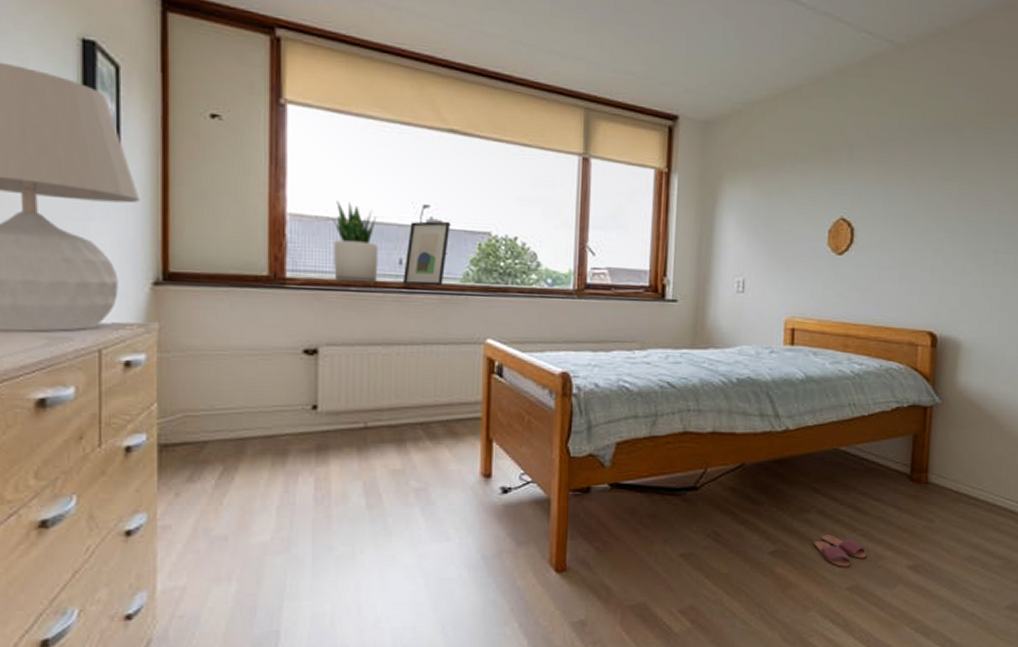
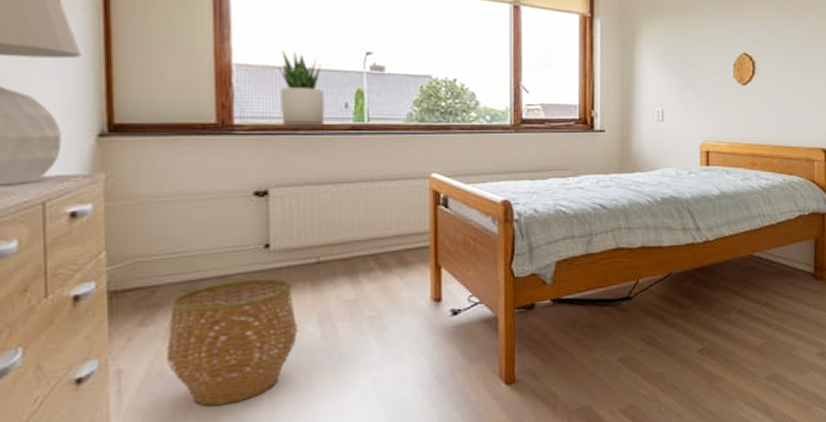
basket: none [211,441,343,570] -> present [165,278,298,407]
picture frame: present [403,221,451,286] -> none [350,66,394,127]
slippers: present [814,534,867,567] -> none [735,331,781,359]

